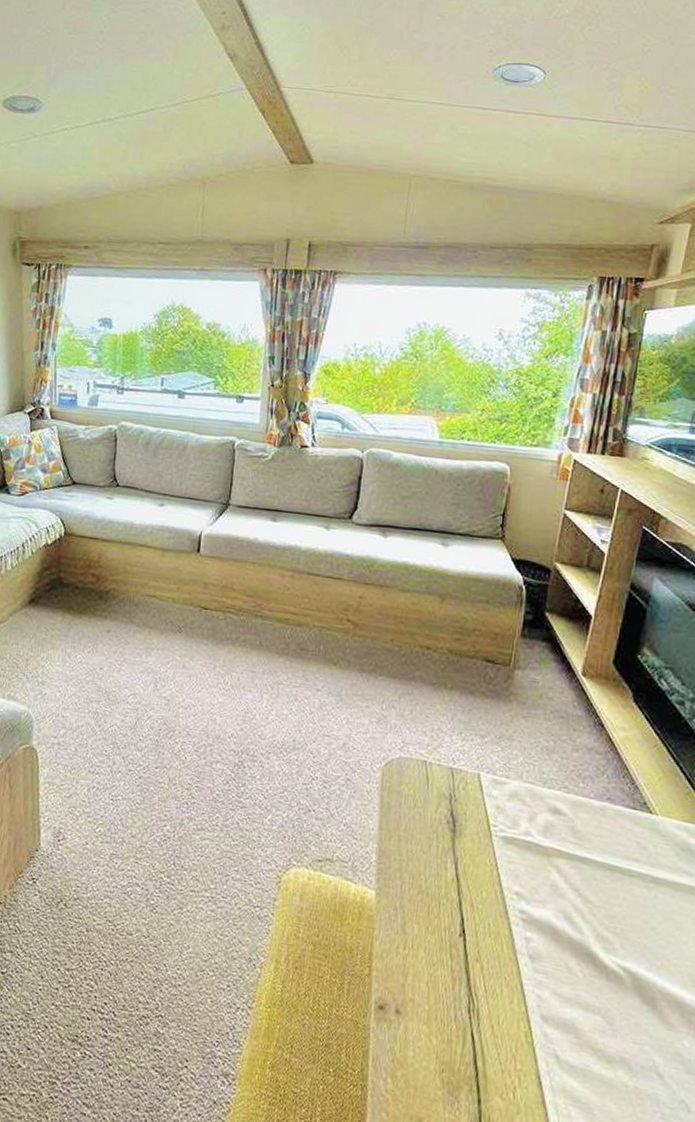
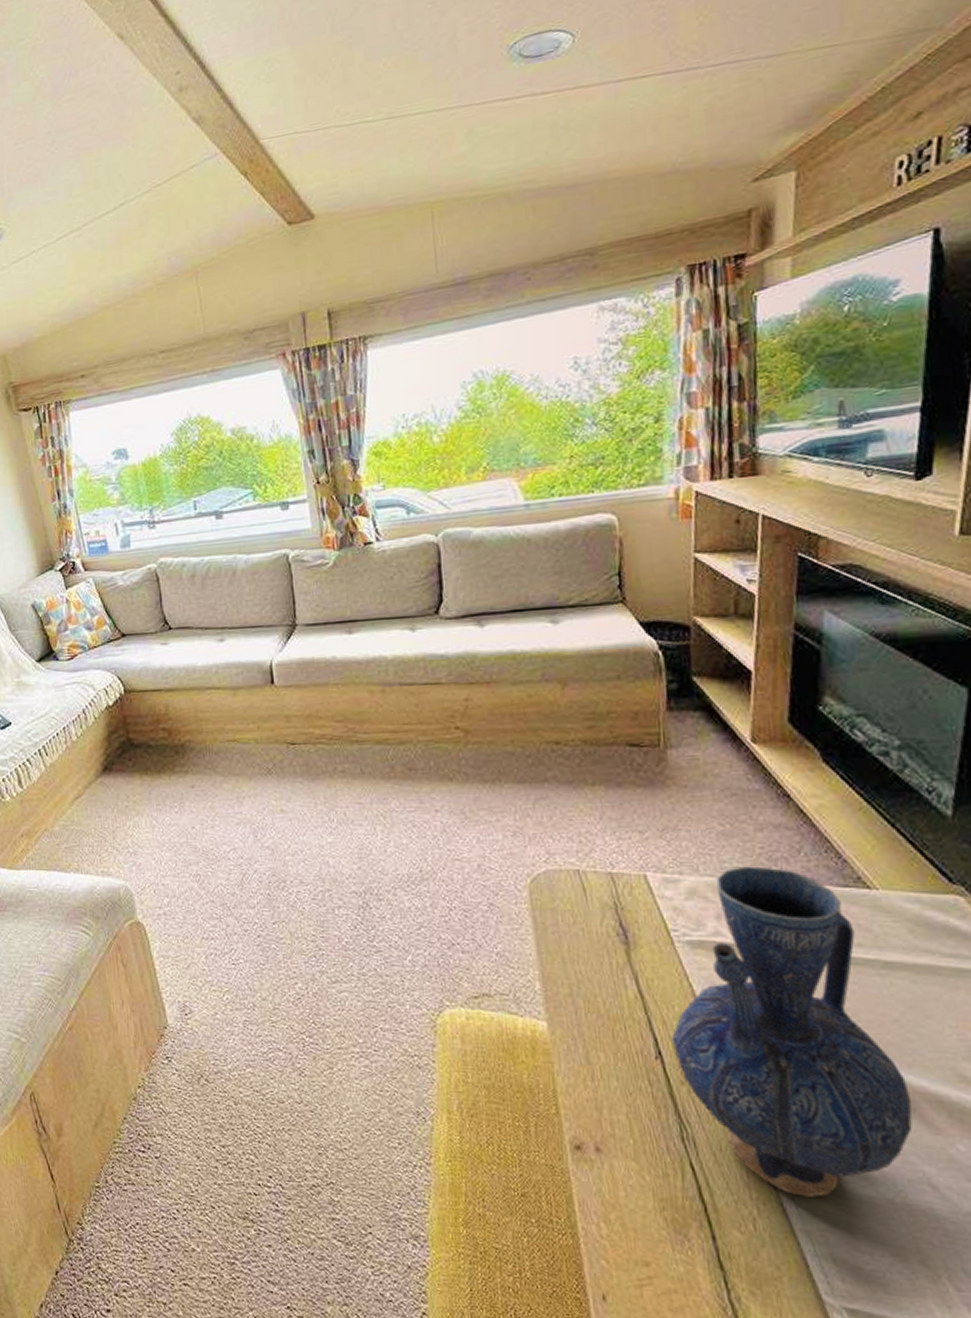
vase: none [475,778,655,1074] -> present [672,866,913,1198]

